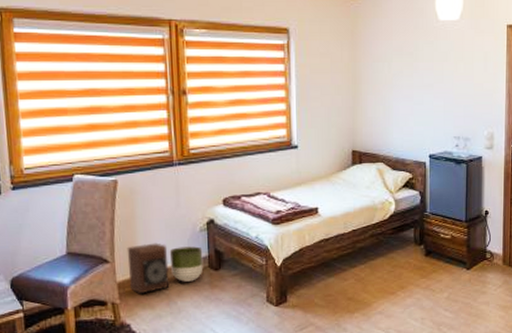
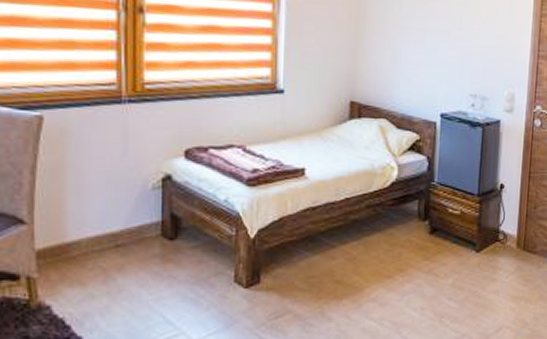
speaker: present [127,243,170,294] -> none [51,201,108,267]
planter: present [169,246,203,282] -> none [109,208,154,253]

